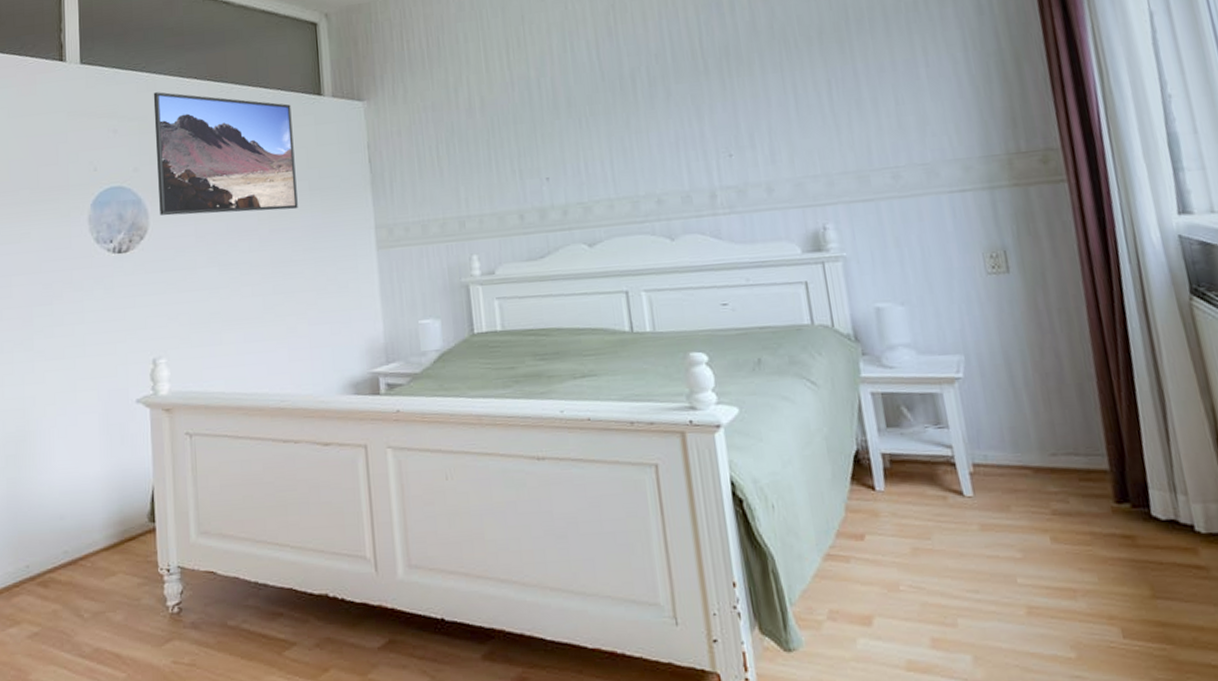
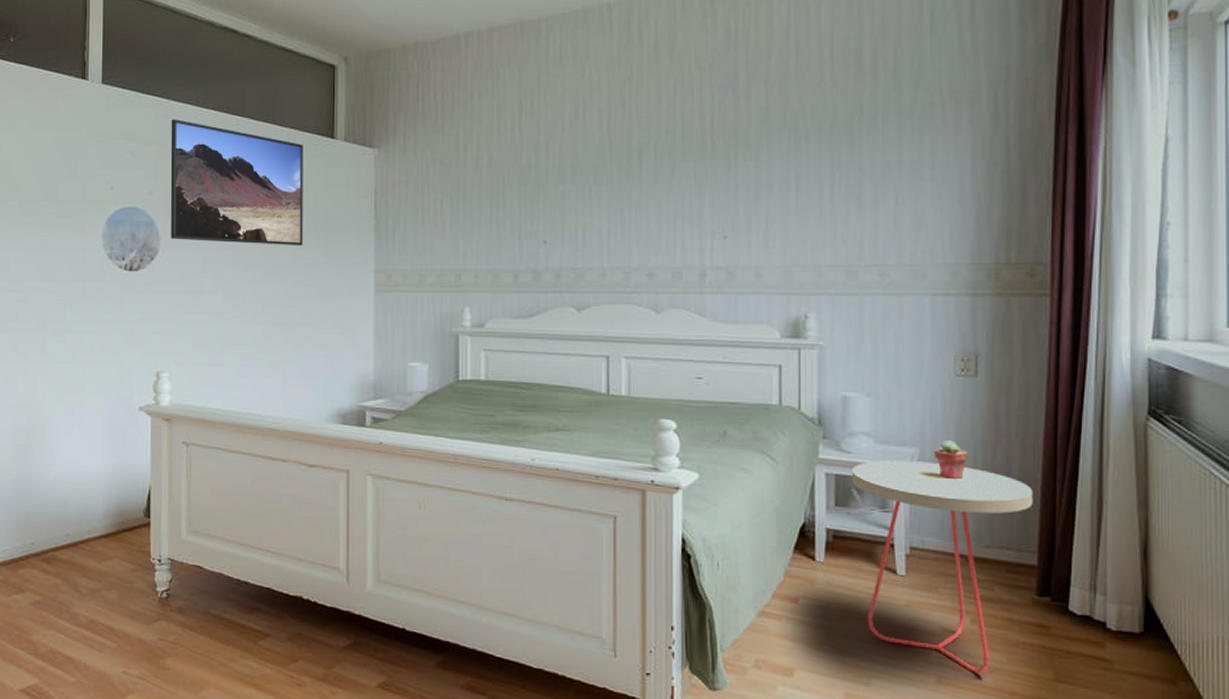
side table: none [897,368,1092,599] -> present [851,460,1033,674]
potted succulent: none [978,343,1016,386] -> present [933,440,969,480]

